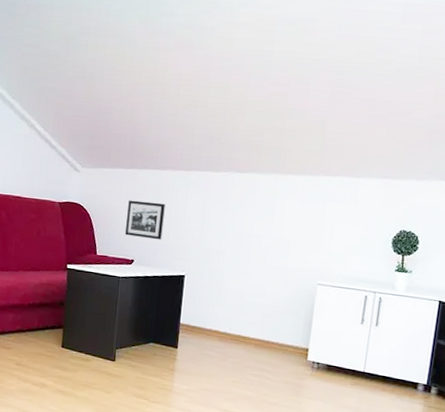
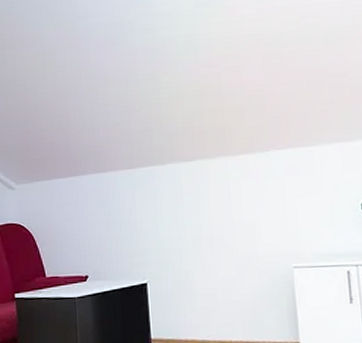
picture frame: present [124,200,165,240] -> none [72,208,115,250]

